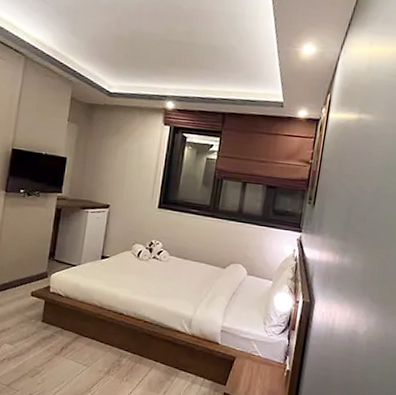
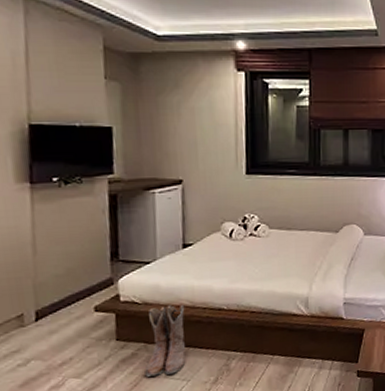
boots: none [57,302,95,358] -> present [145,304,186,377]

